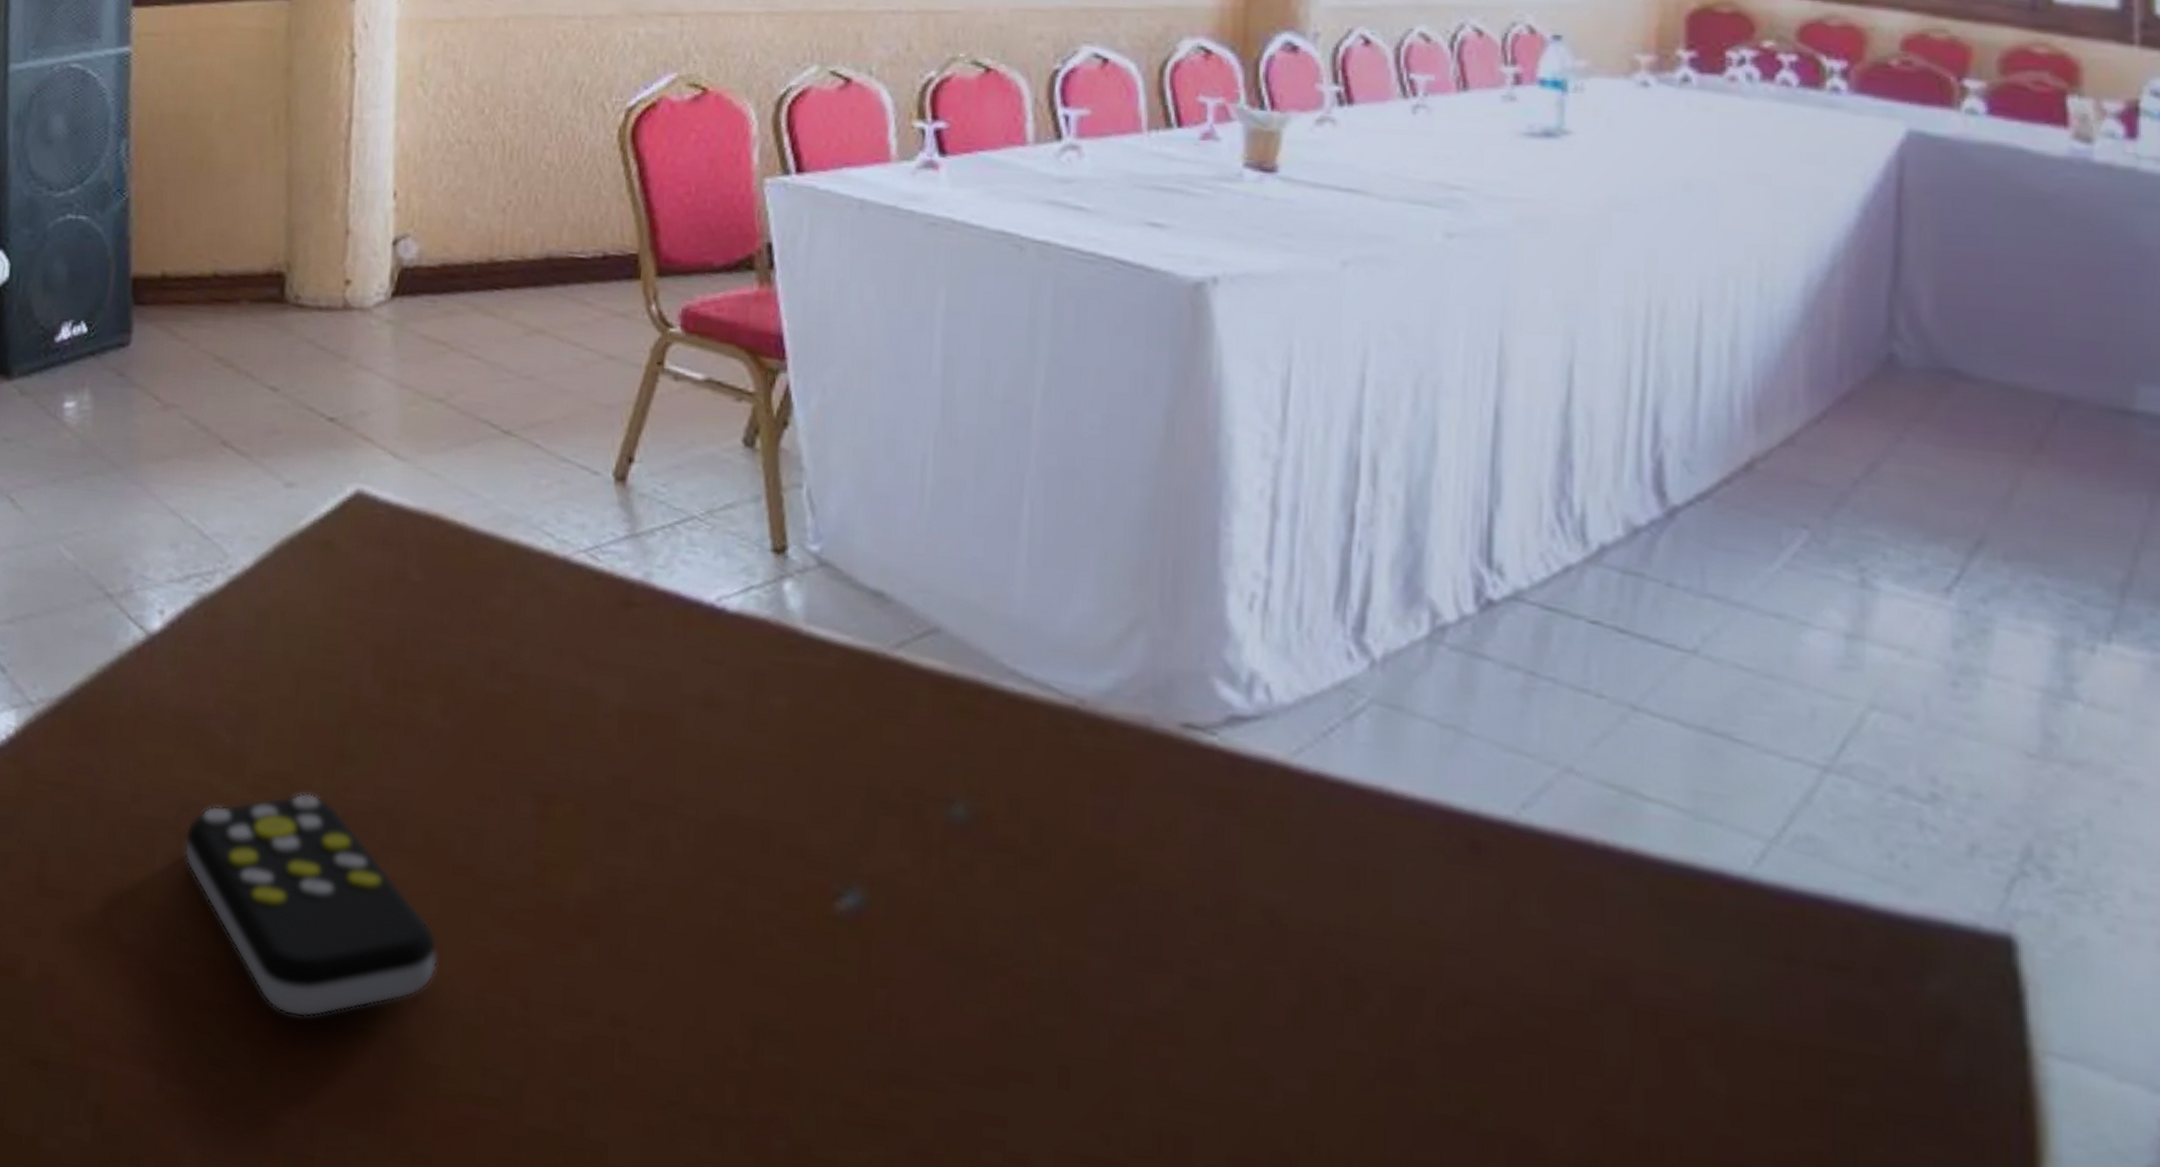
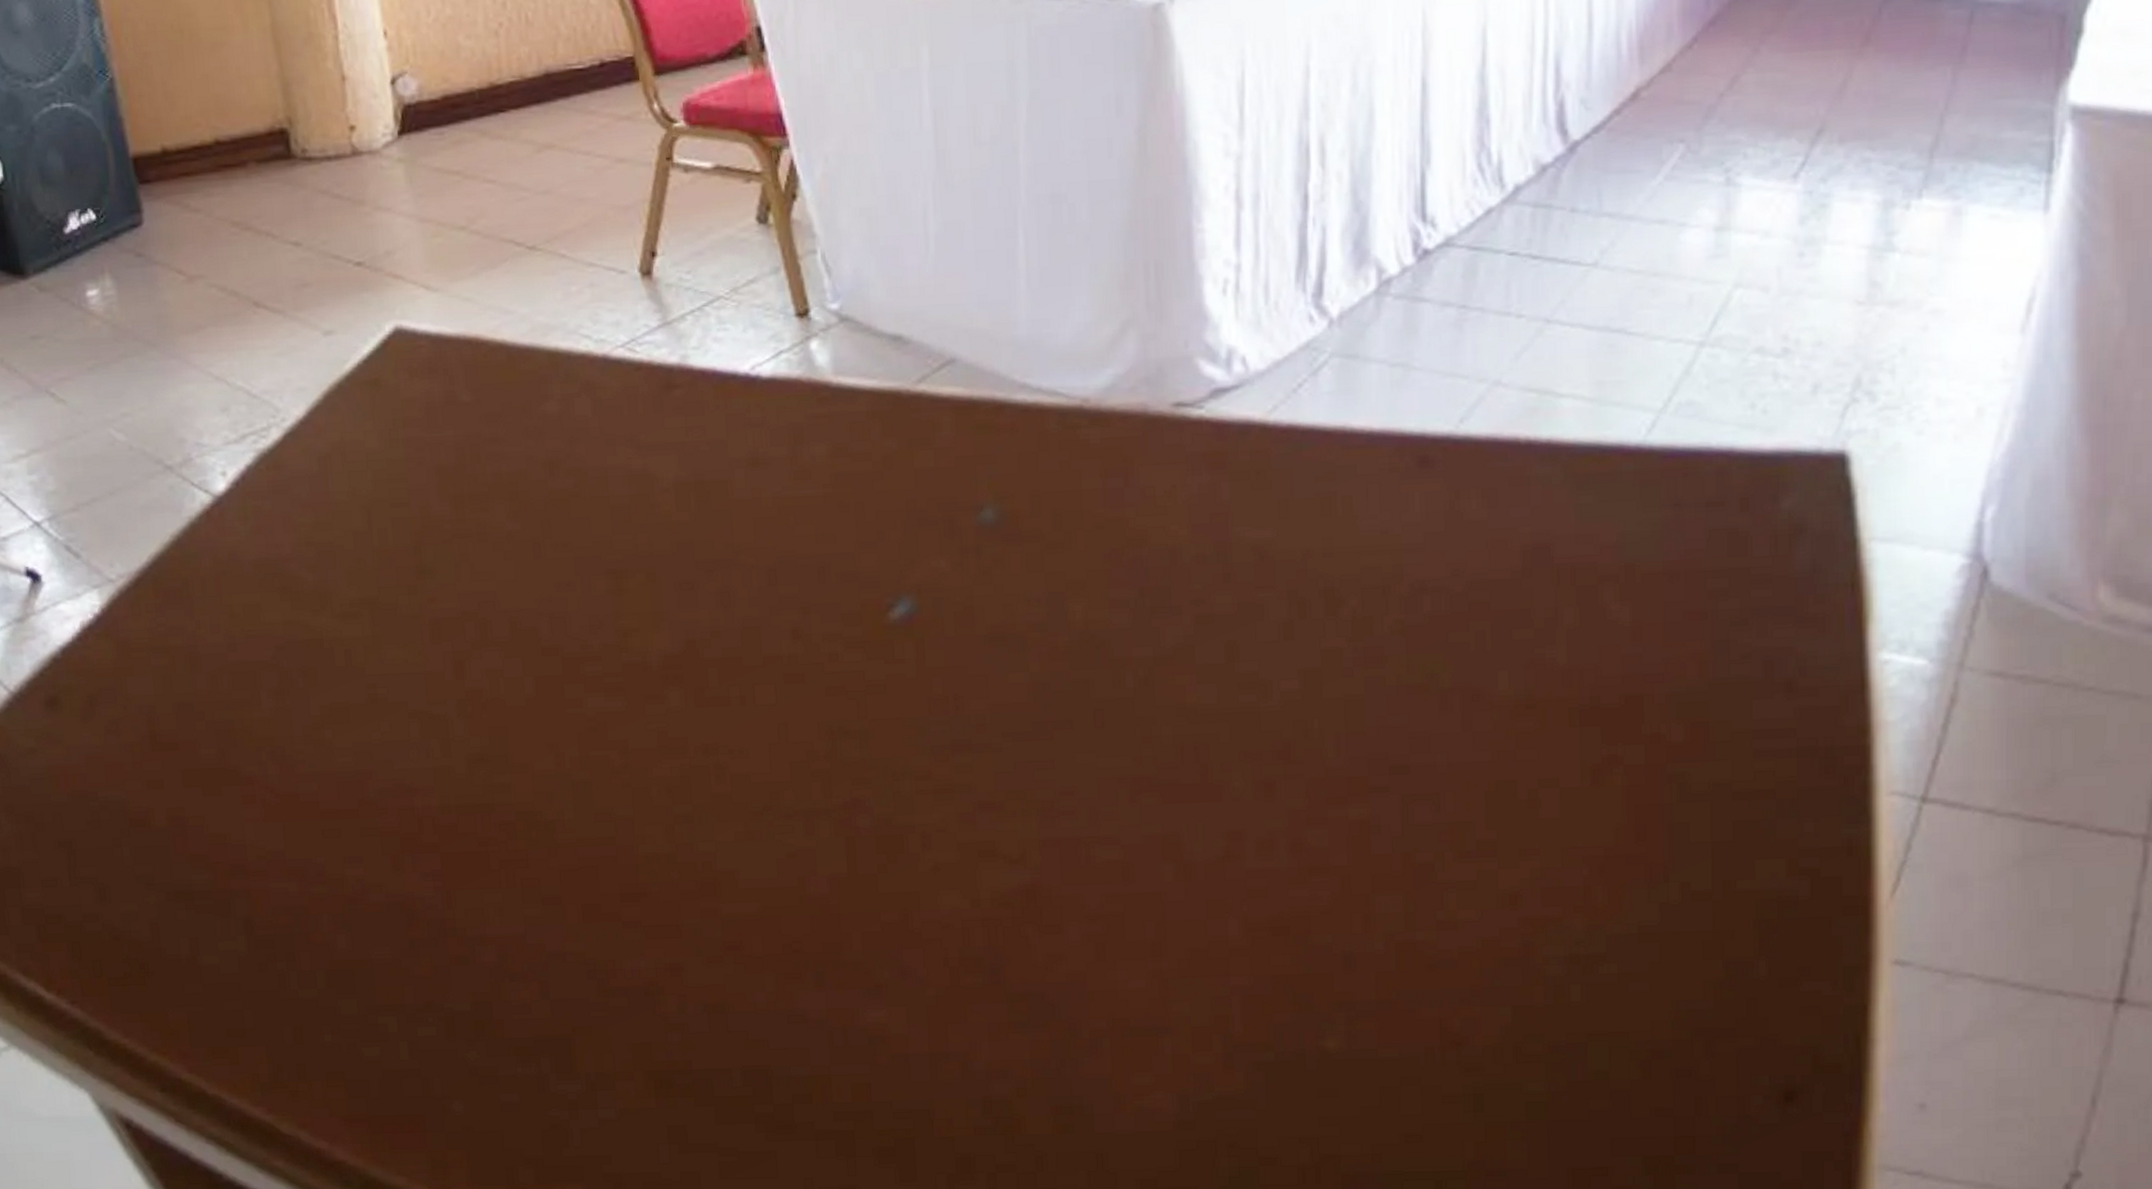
remote control: present [183,792,438,1018] -> none [284,610,540,807]

